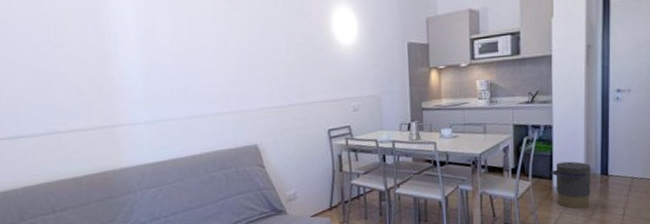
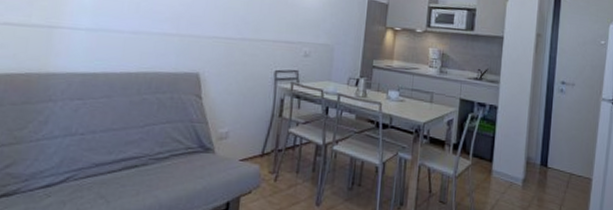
trash can: present [550,161,591,209] -> none [491,145,531,199]

